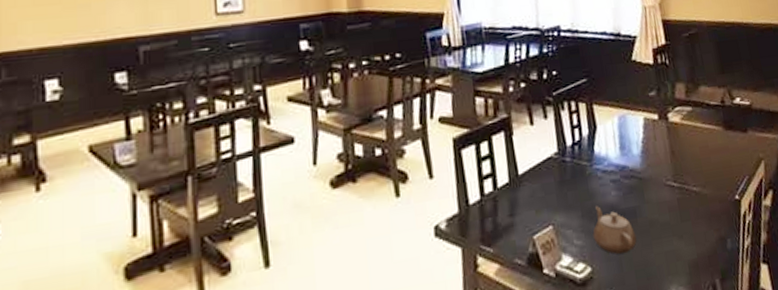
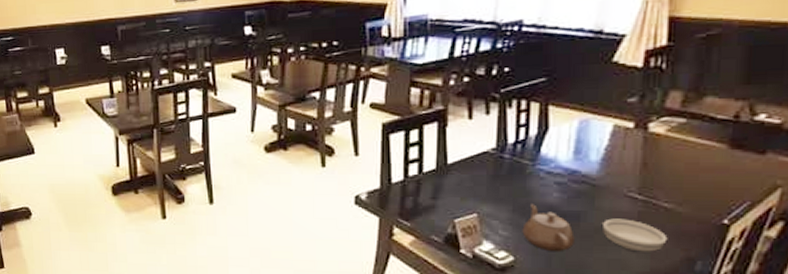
bowl: none [654,208,703,240] -> present [603,218,668,252]

